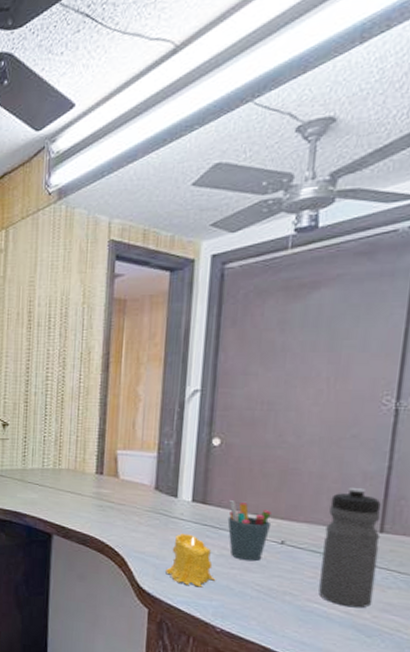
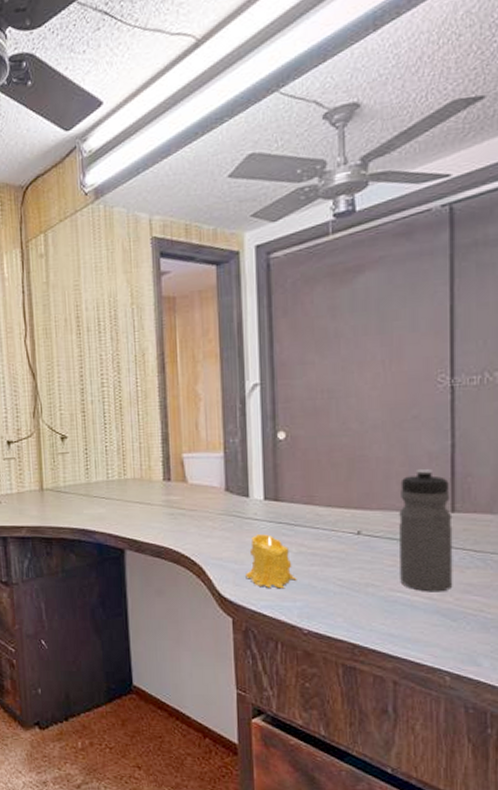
pen holder: present [227,500,272,562] -> none [301,494,346,556]

